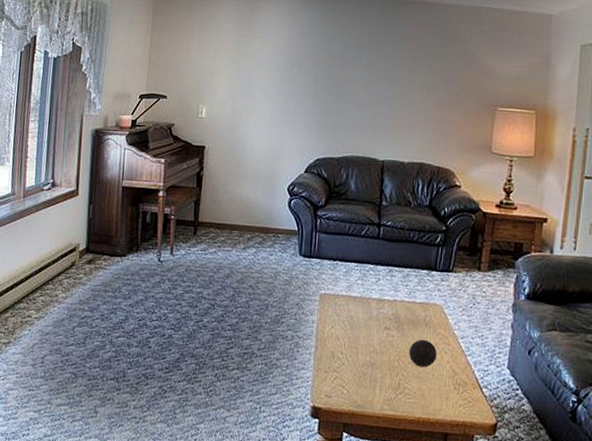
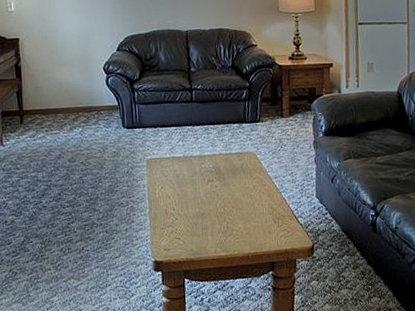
decorative ball: present [409,339,437,368] -> none [232,184,256,210]

